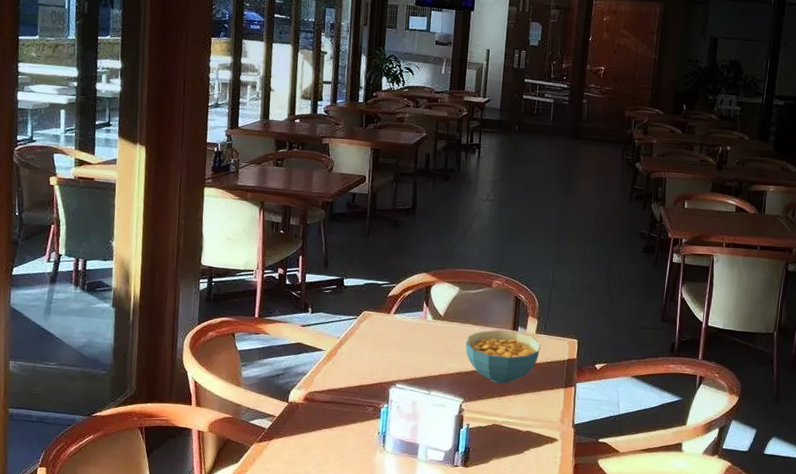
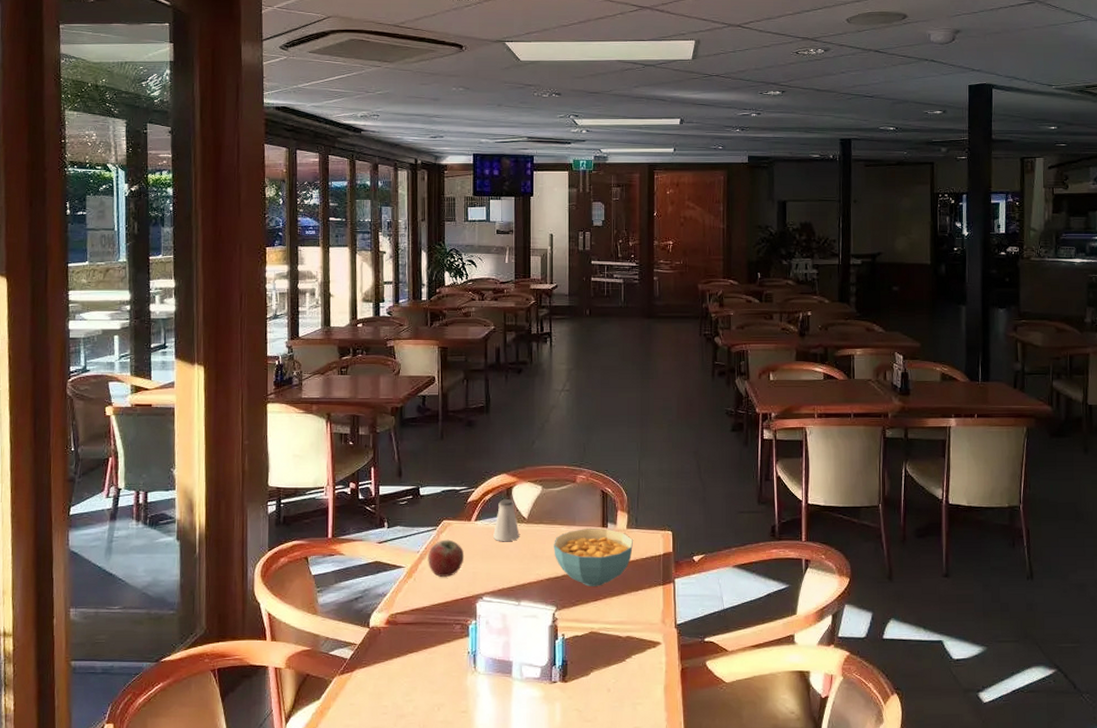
apple: none [346,328,382,363] -> present [428,539,465,577]
saltshaker: none [410,296,435,336] -> present [493,499,520,542]

